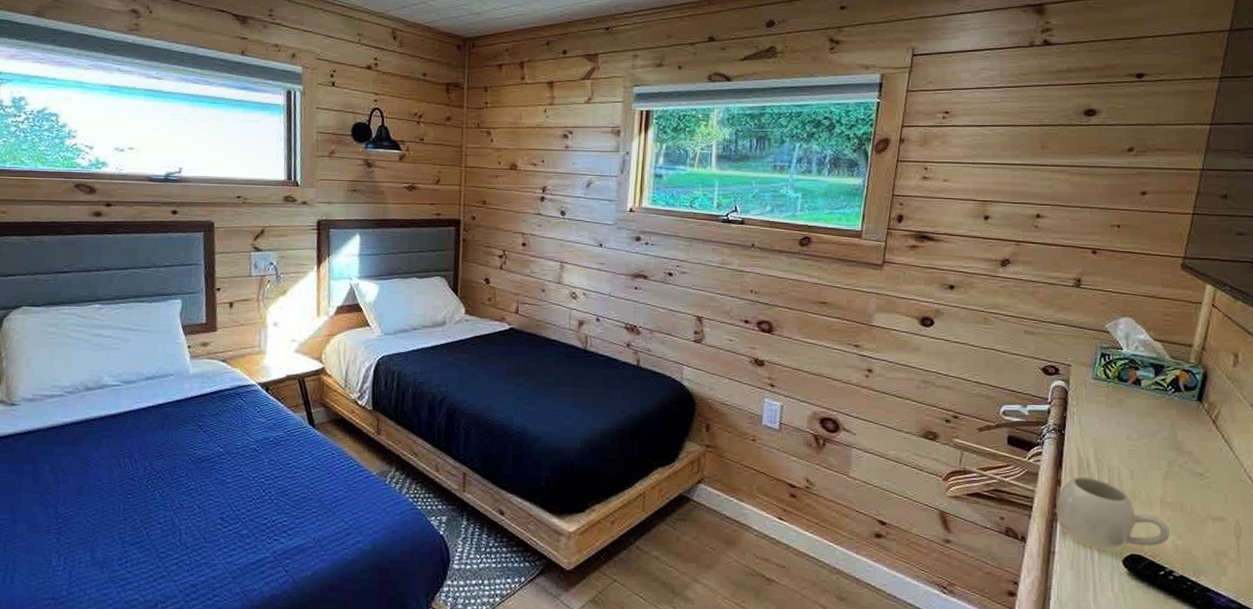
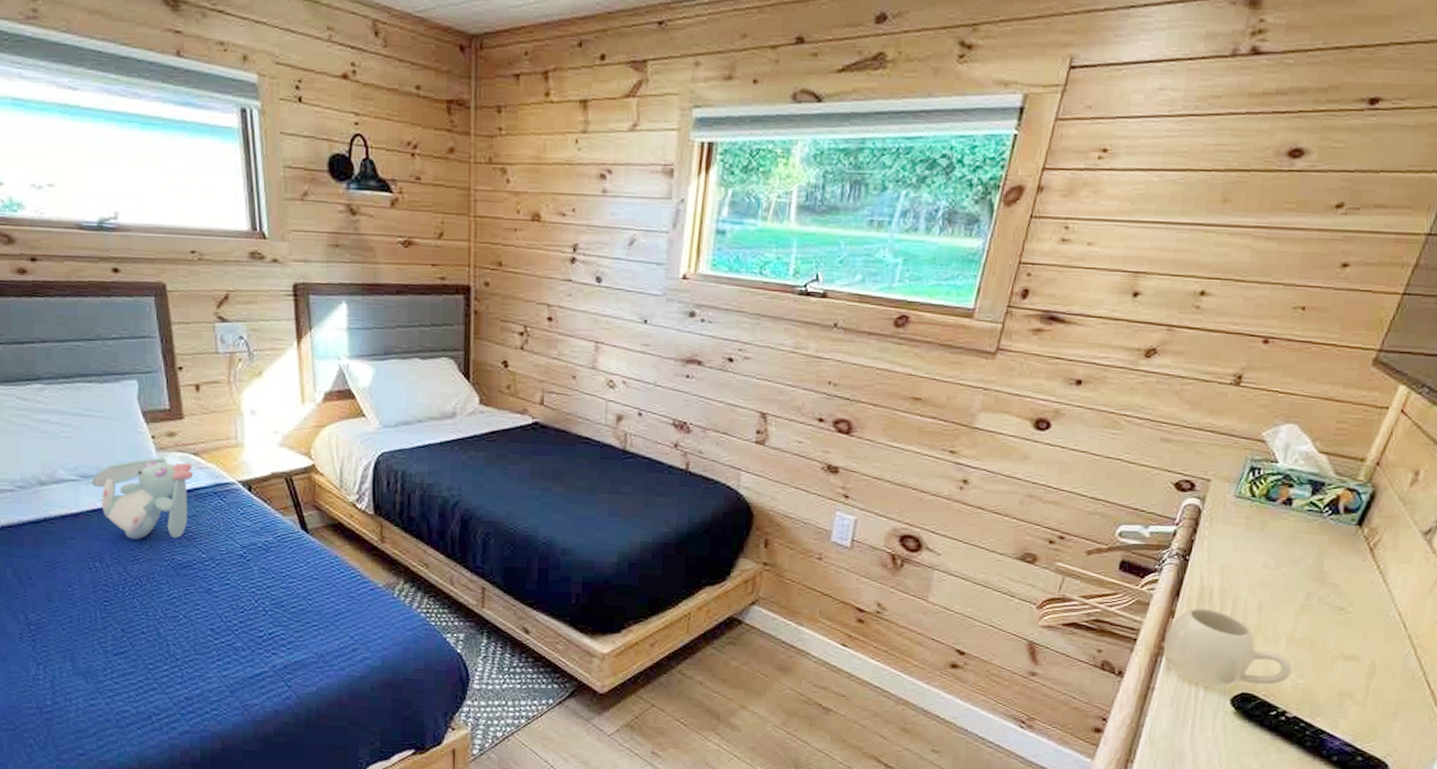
stuffed animal: none [131,364,220,437] -> present [92,457,194,540]

